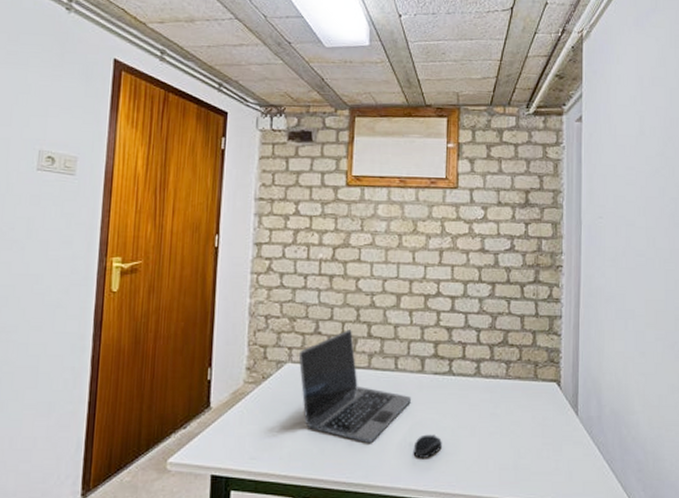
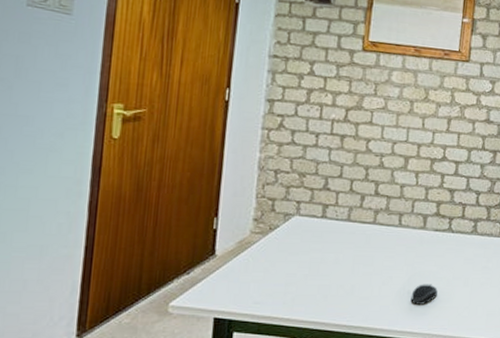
laptop: present [298,329,411,444] -> none [306,187,412,292]

